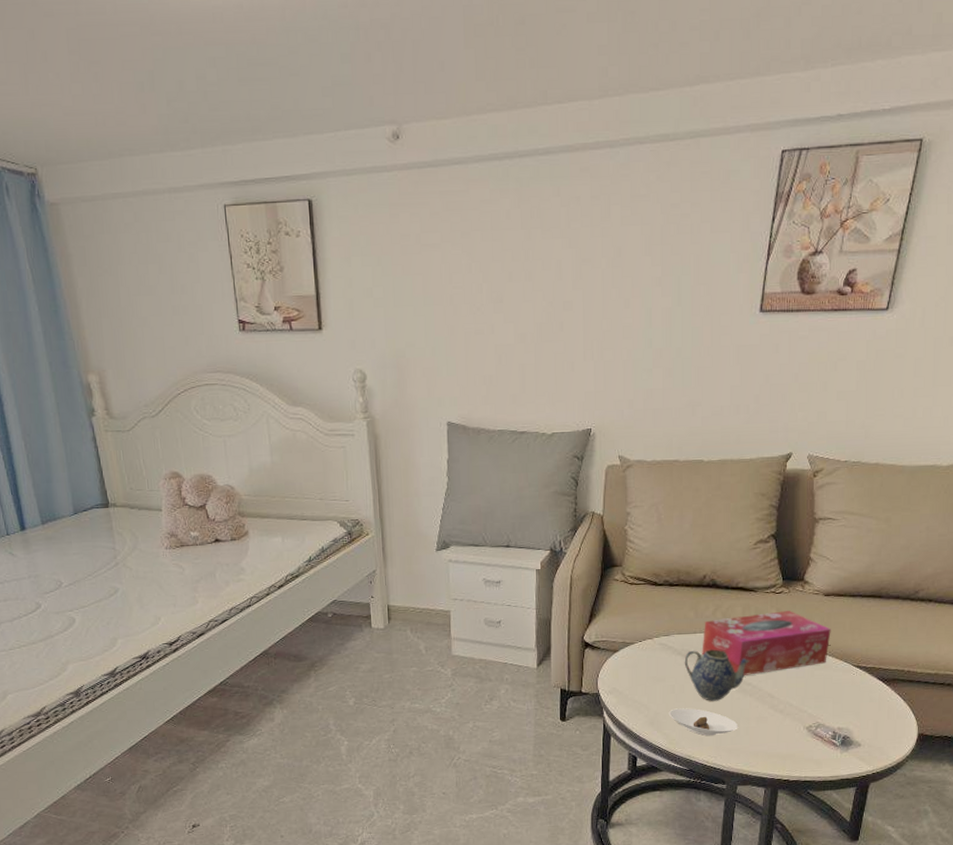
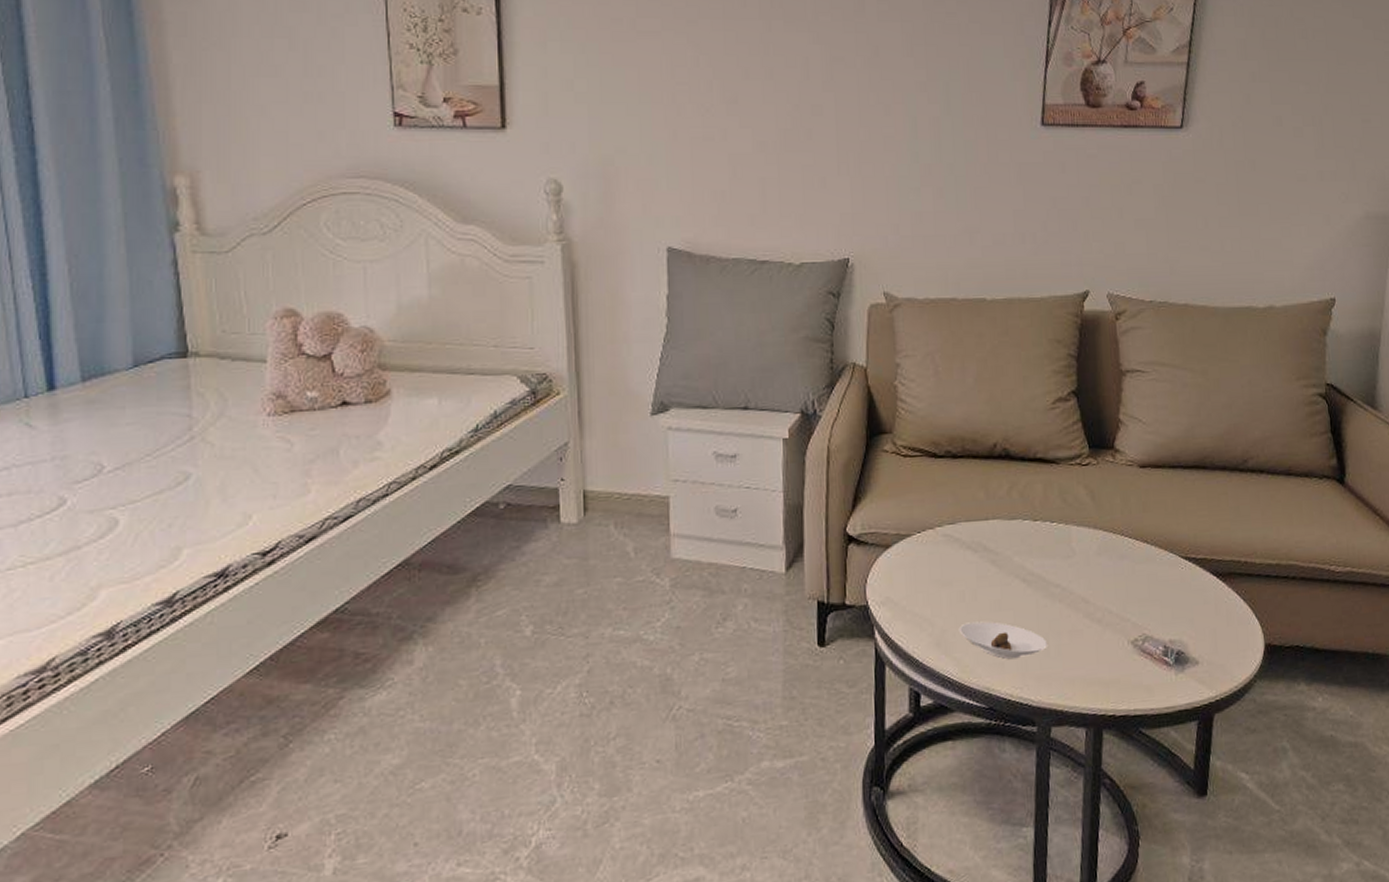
teapot: present [684,649,749,701] -> none [975,540,1056,611]
tissue box: present [702,611,831,675] -> none [996,487,1151,574]

